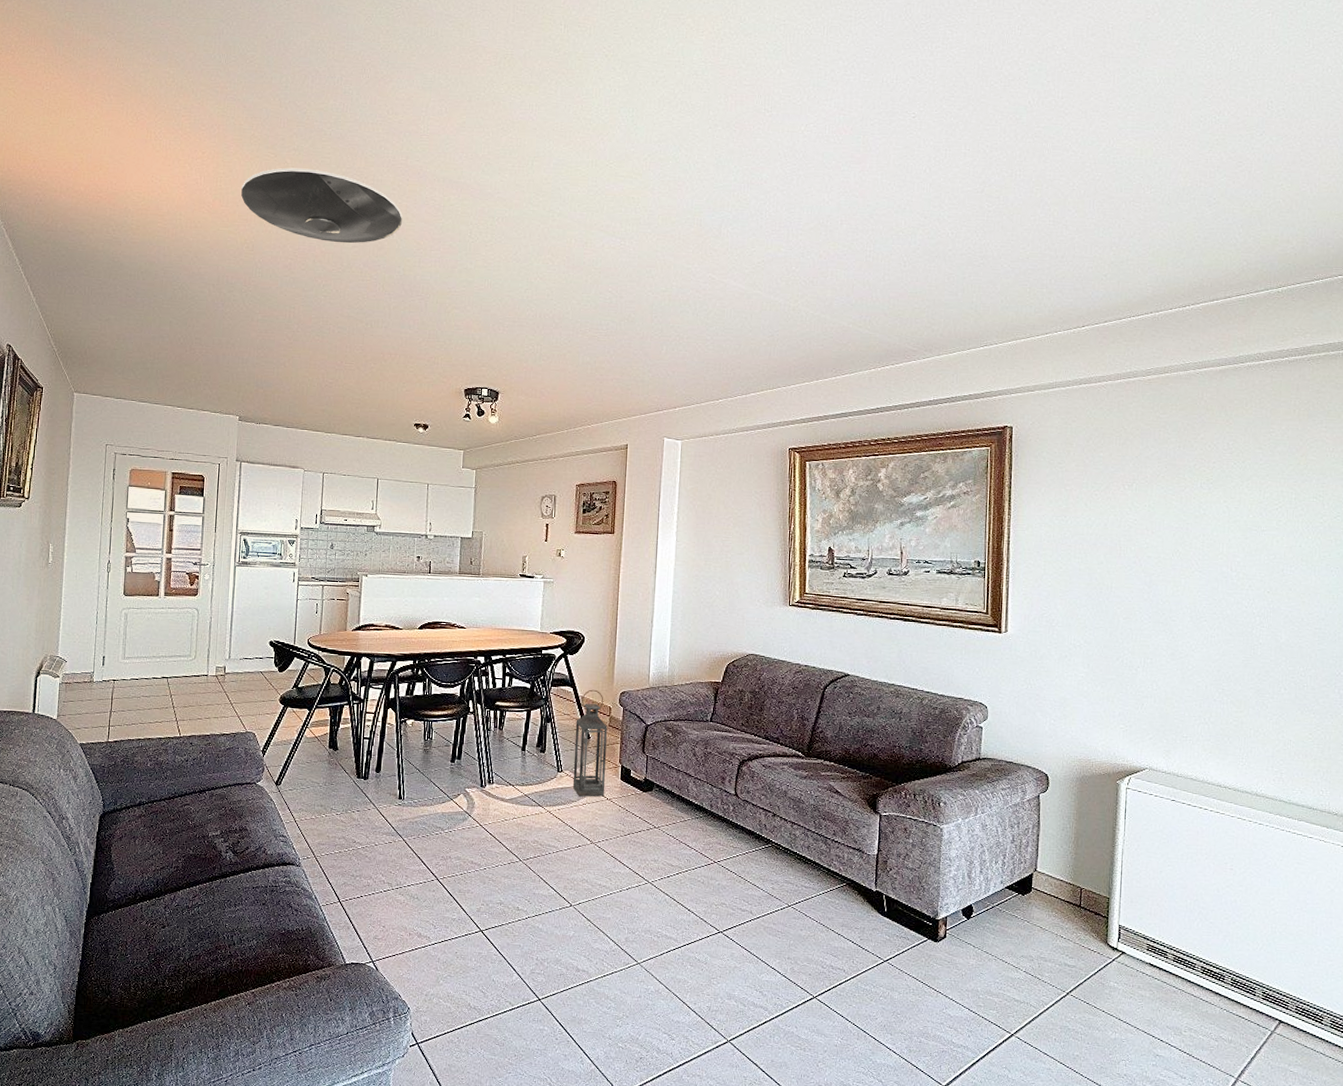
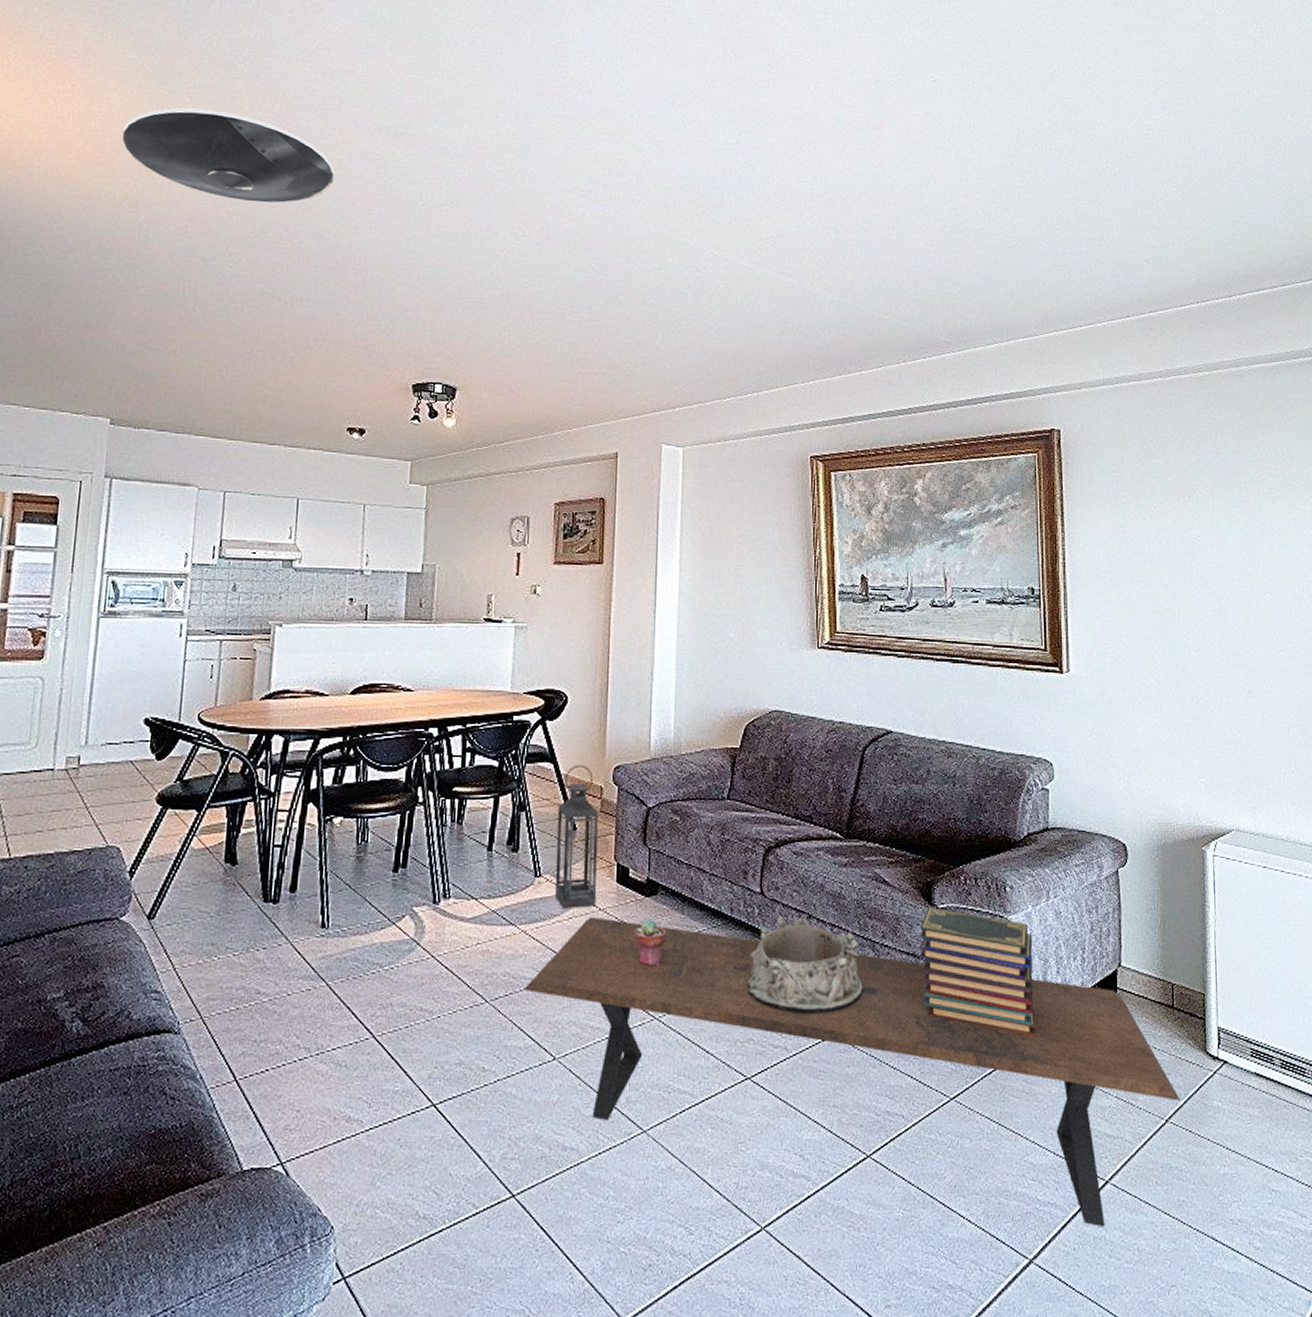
coffee table: none [548,805,1081,1068] -> present [524,917,1181,1227]
potted succulent: none [634,808,659,844] -> present [635,919,667,967]
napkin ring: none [722,814,817,889] -> present [747,917,864,1014]
book stack: none [864,814,961,919] -> present [920,907,1036,1036]

